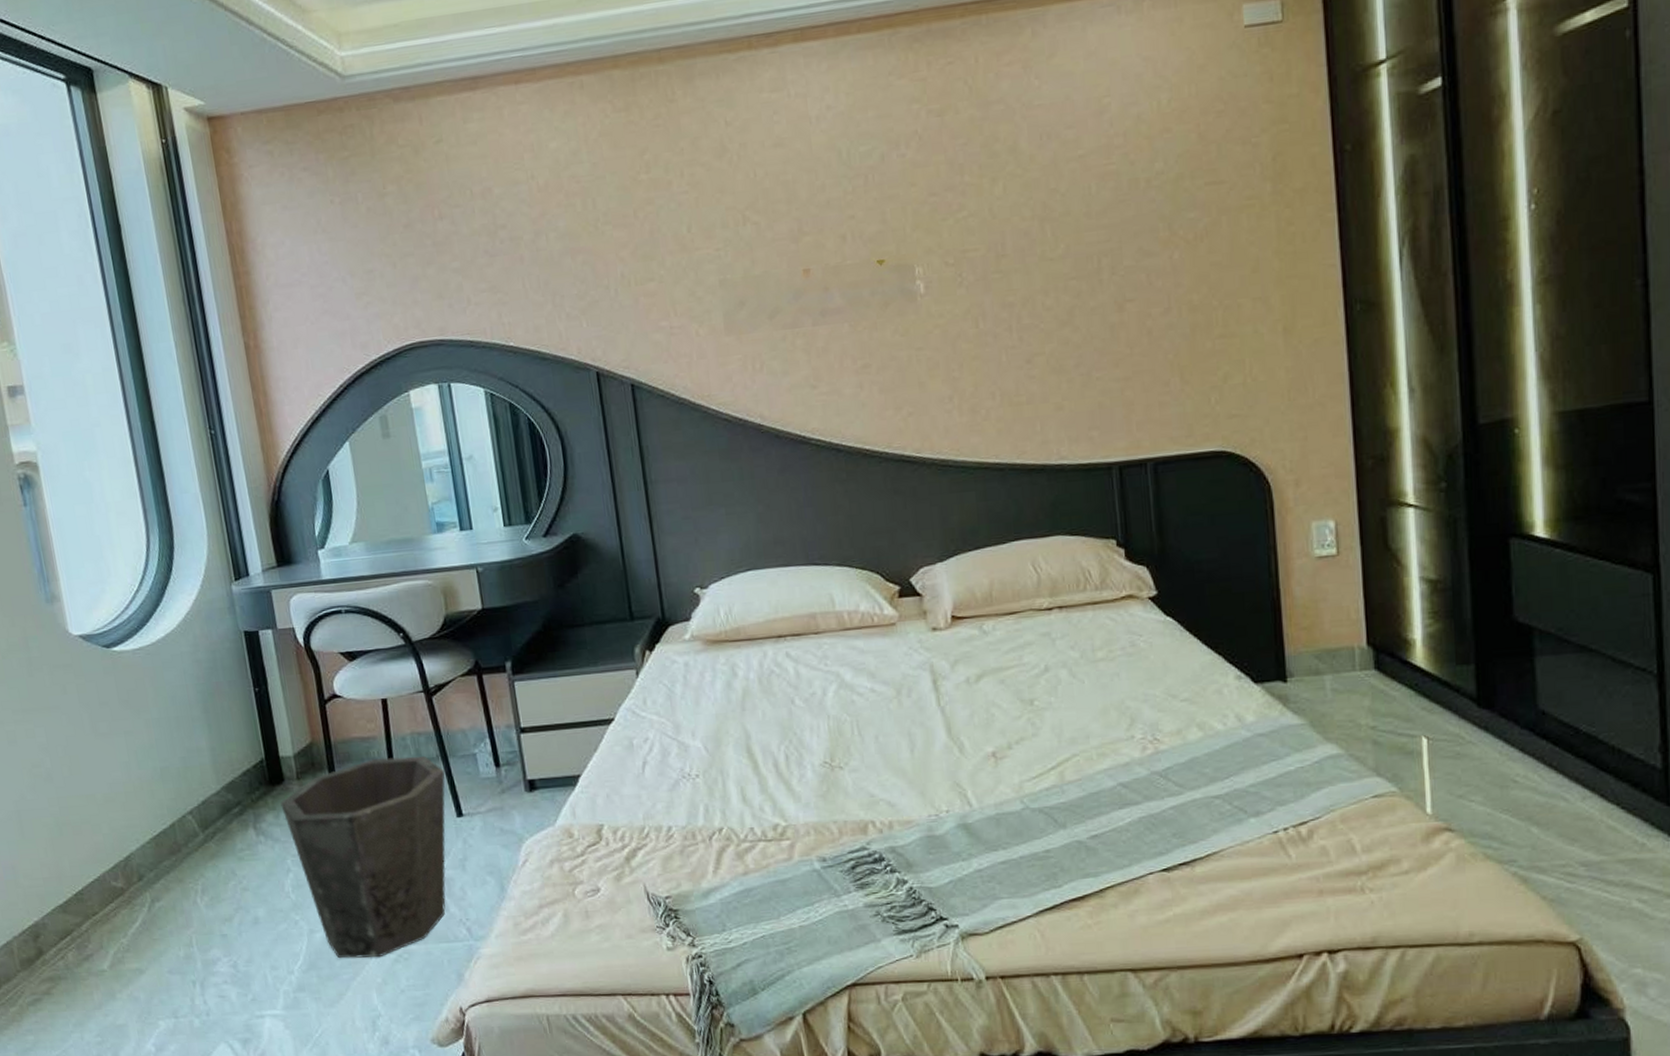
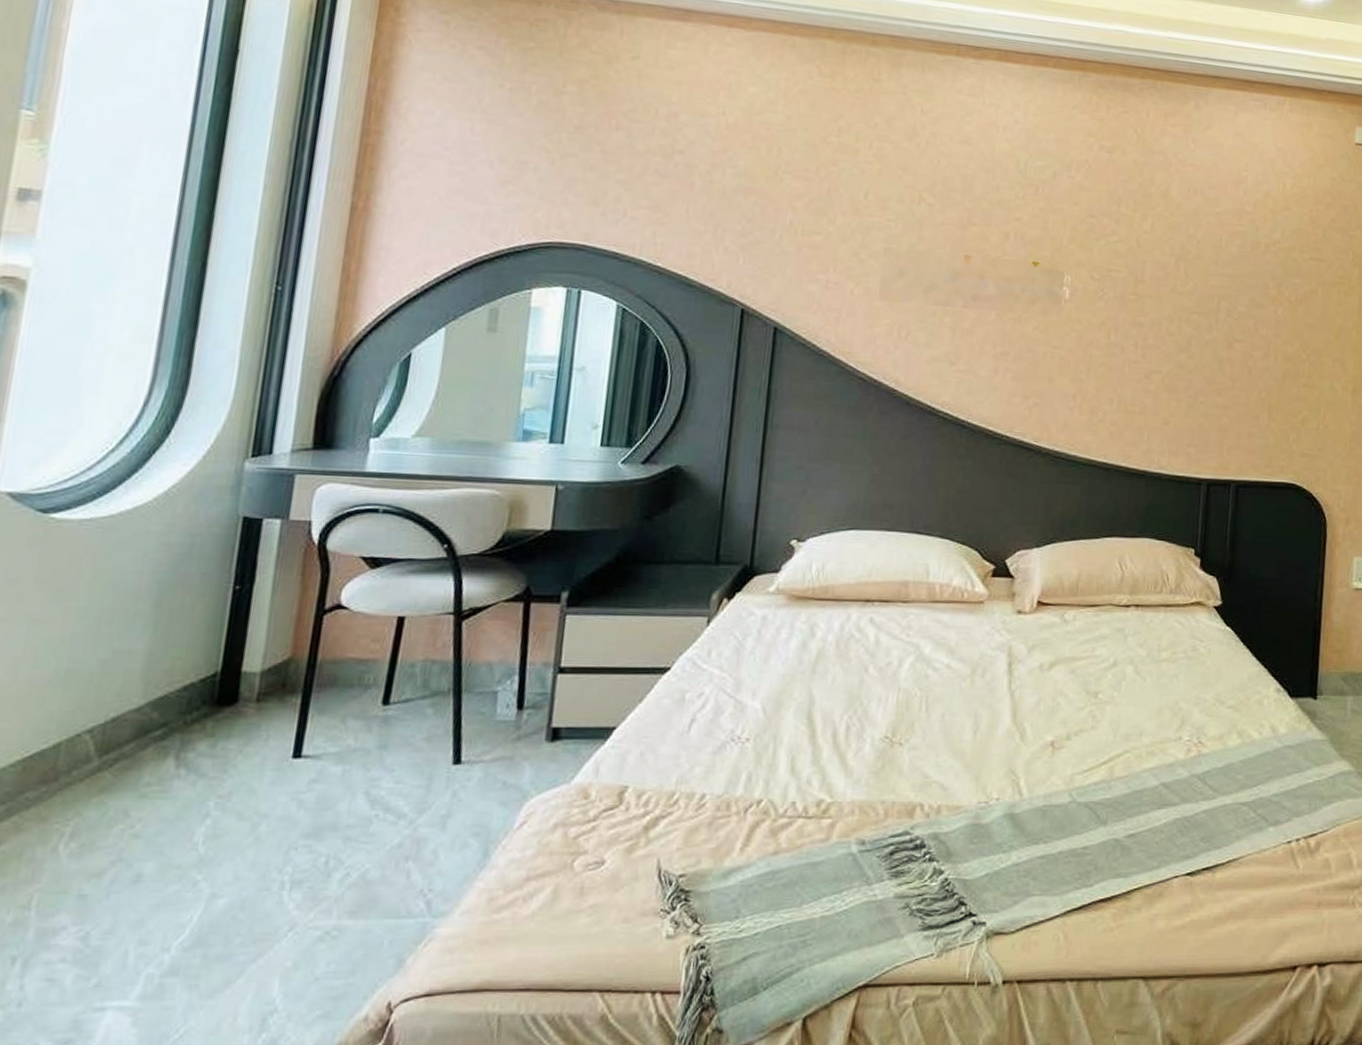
waste bin: present [280,756,446,958] -> none [223,685,454,934]

